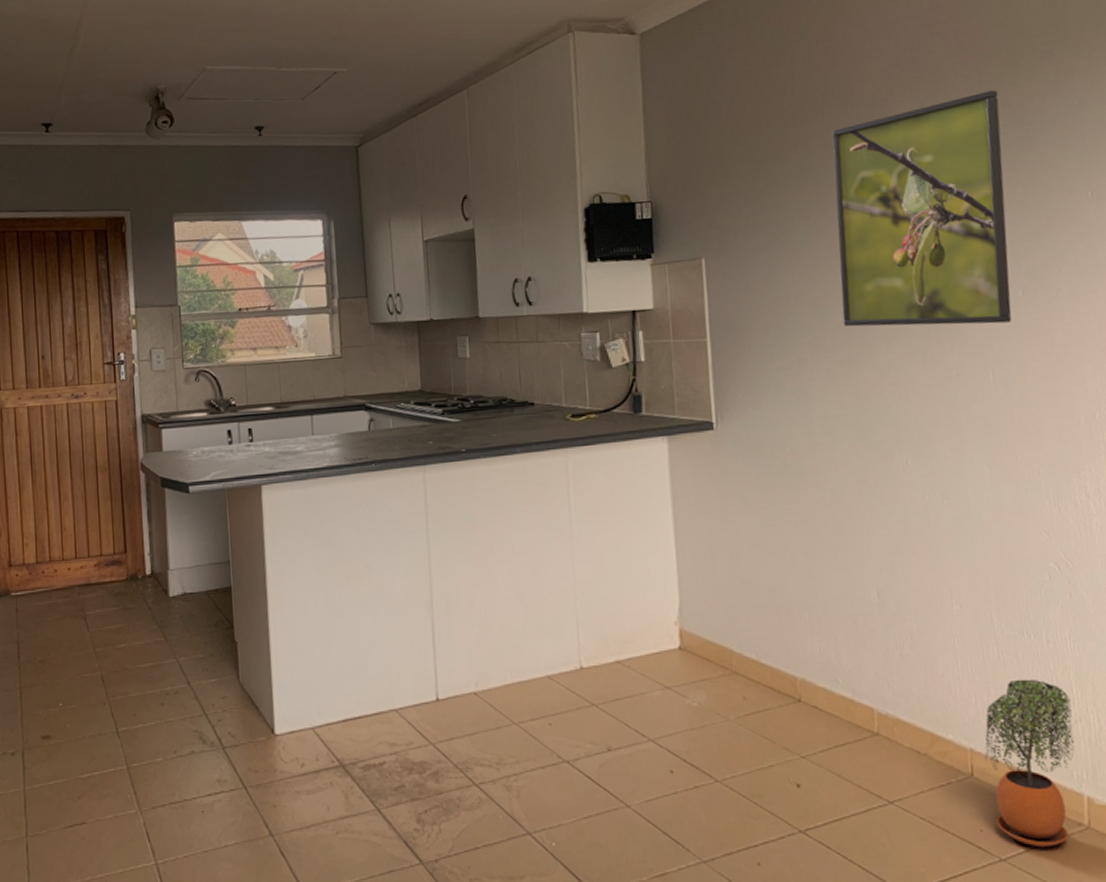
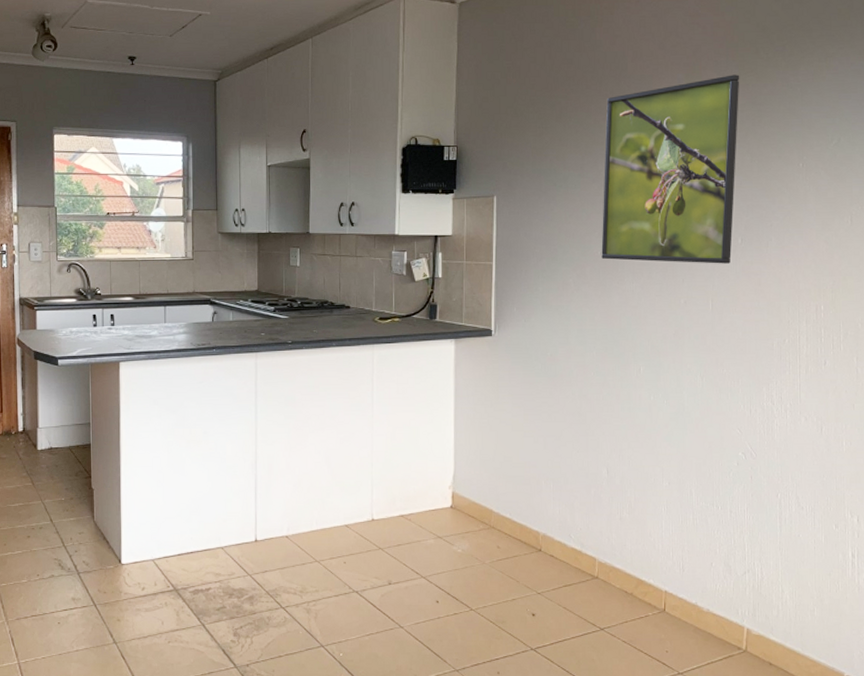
potted plant: present [984,679,1075,848] -> none [675,540,743,665]

